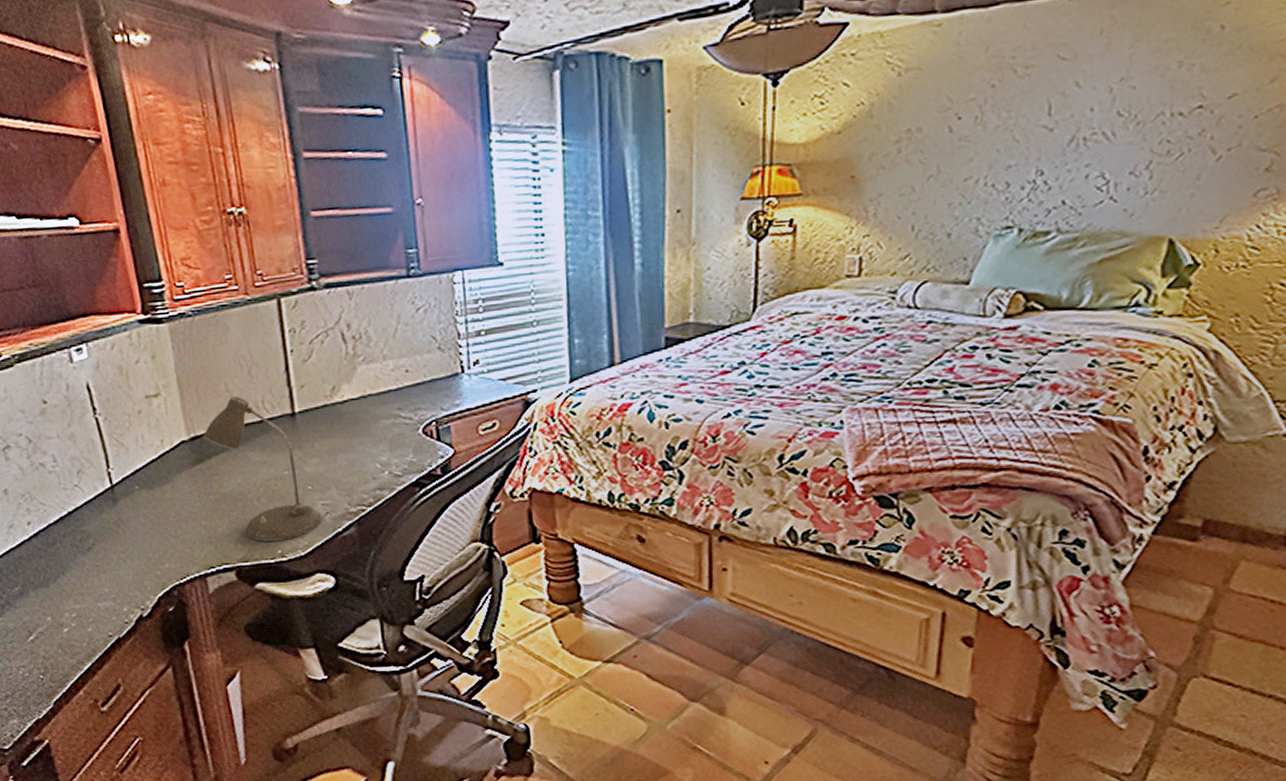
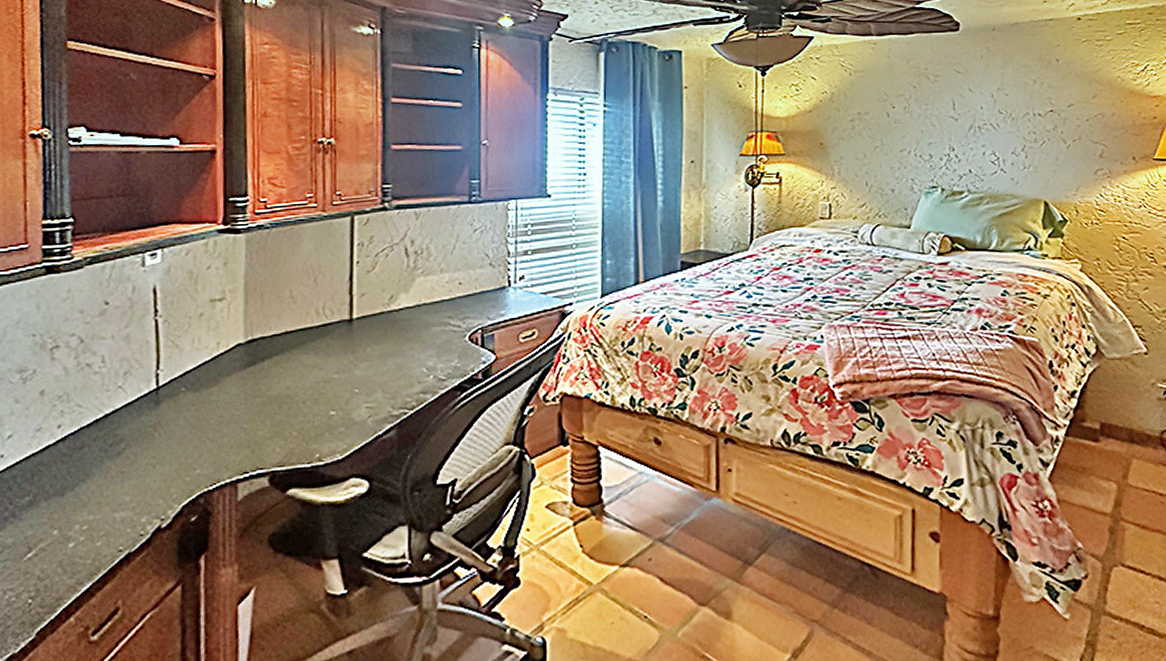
desk lamp: present [203,396,322,541] -> none [259,301,364,445]

